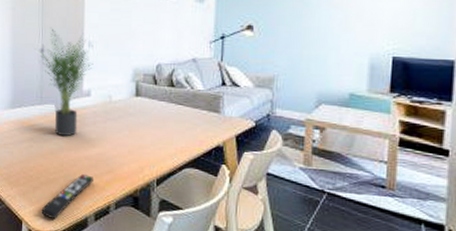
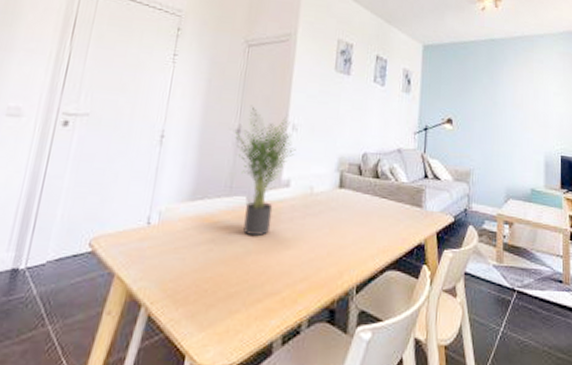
remote control: present [41,173,93,220] -> none [213,283,285,349]

